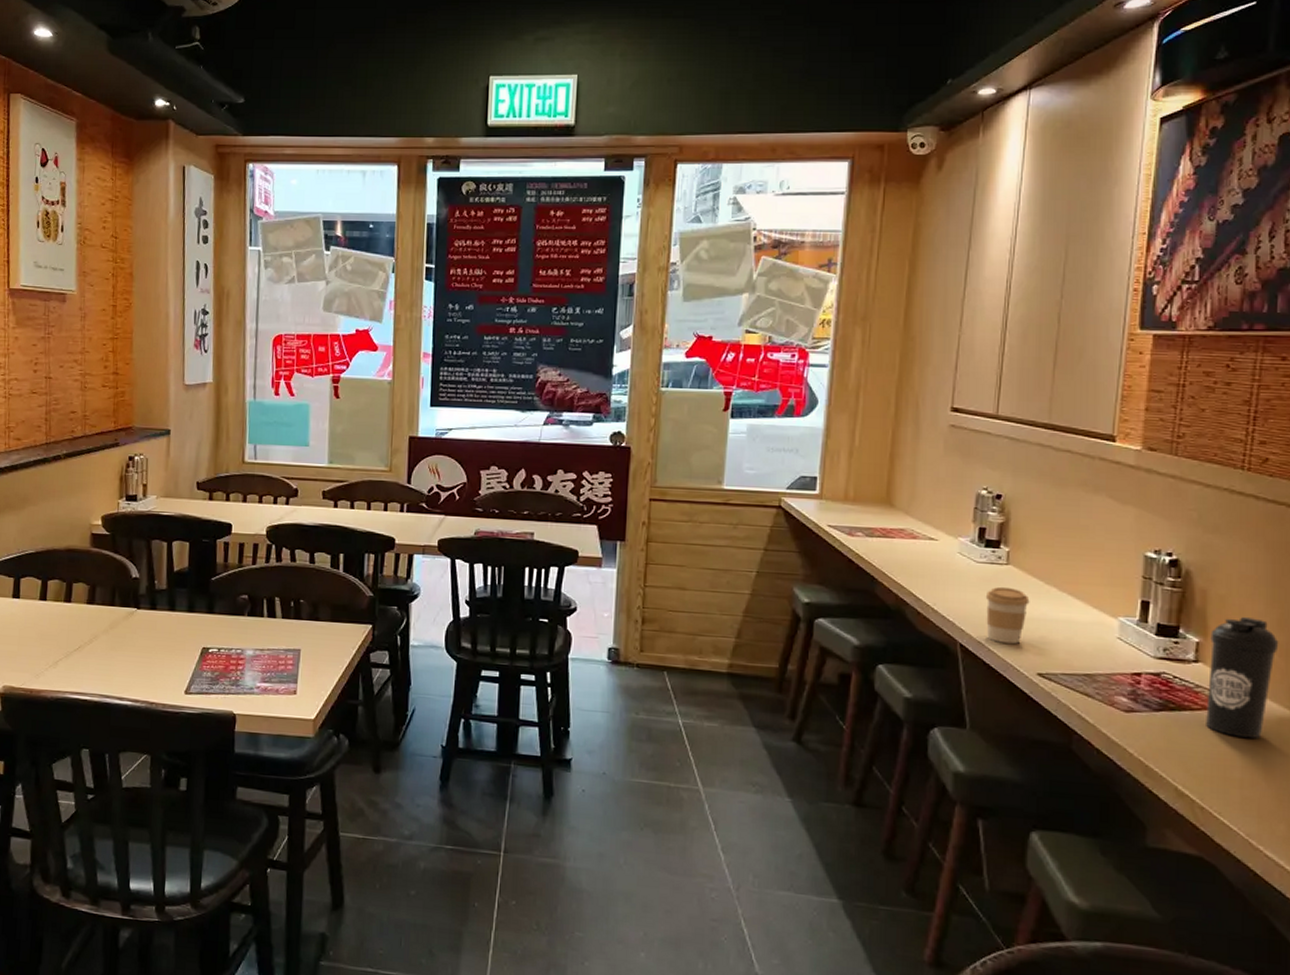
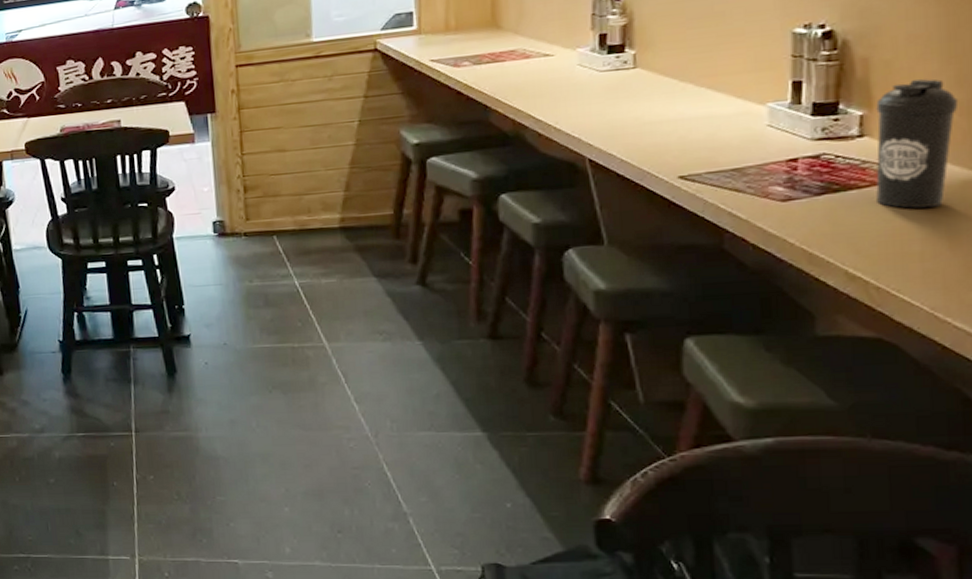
coffee cup: present [985,586,1030,644] -> none [612,91,664,151]

